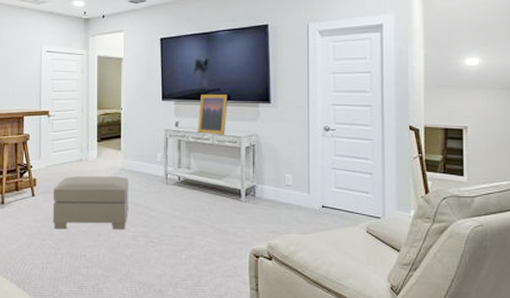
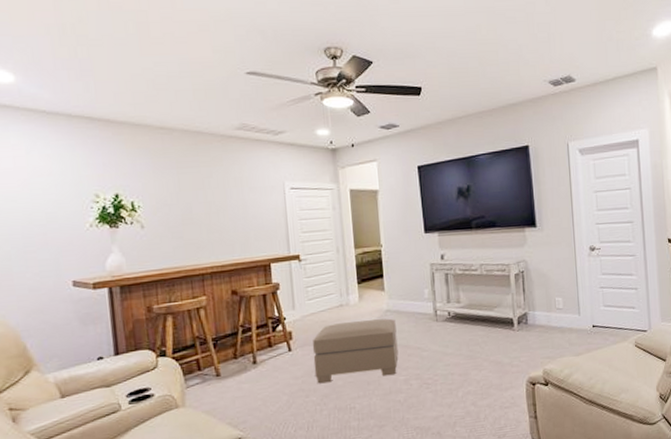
picture frame: present [197,95,228,135] -> none [464,222,494,265]

